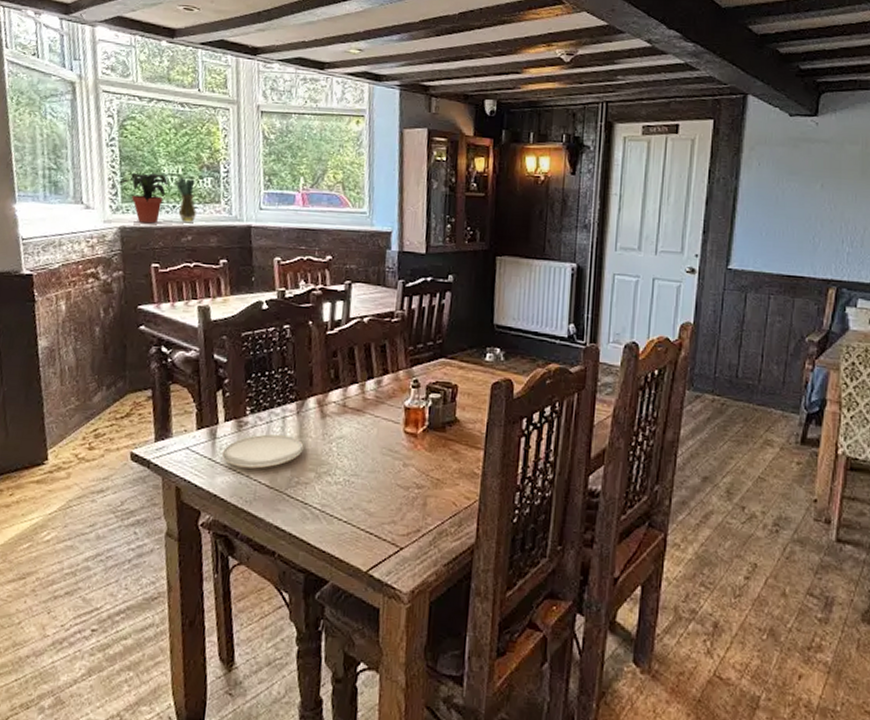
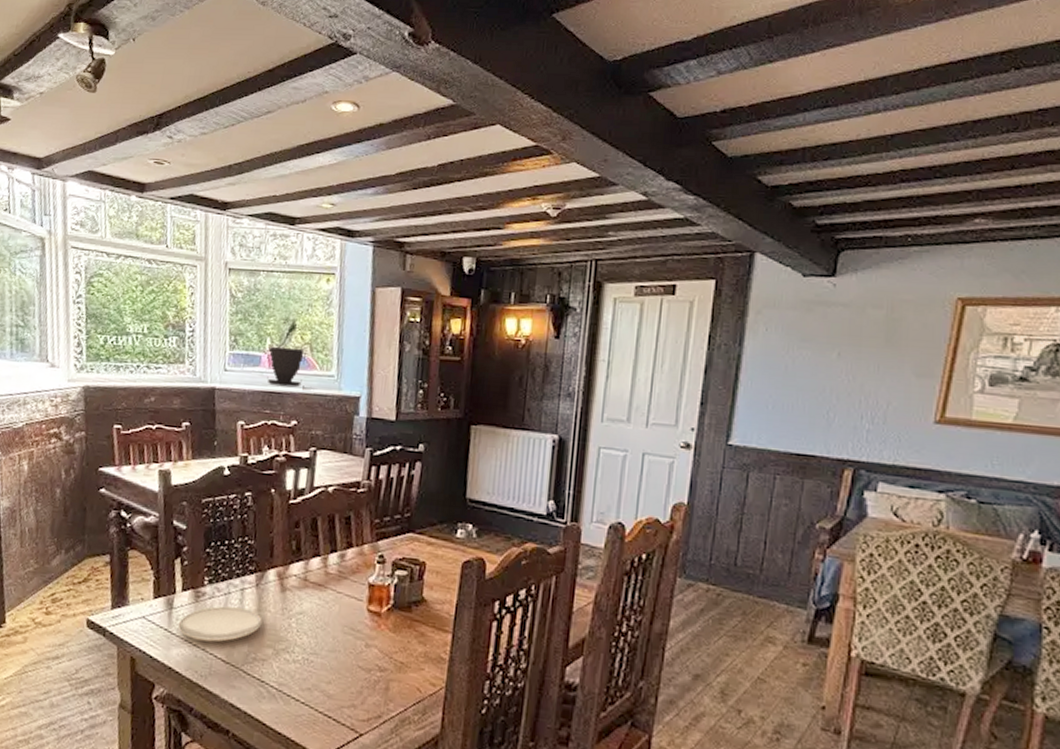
potted plant: present [117,172,172,224] -> none [83,331,137,384]
vase: present [175,175,197,222] -> none [140,334,161,383]
planter: none [300,158,339,225] -> present [266,318,307,388]

